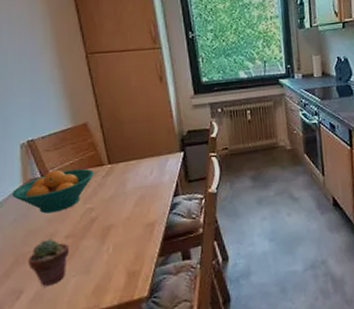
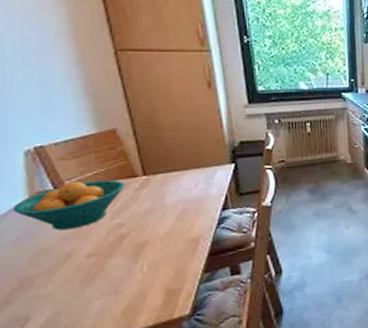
potted succulent: present [28,238,70,287] -> none [37,258,93,312]

